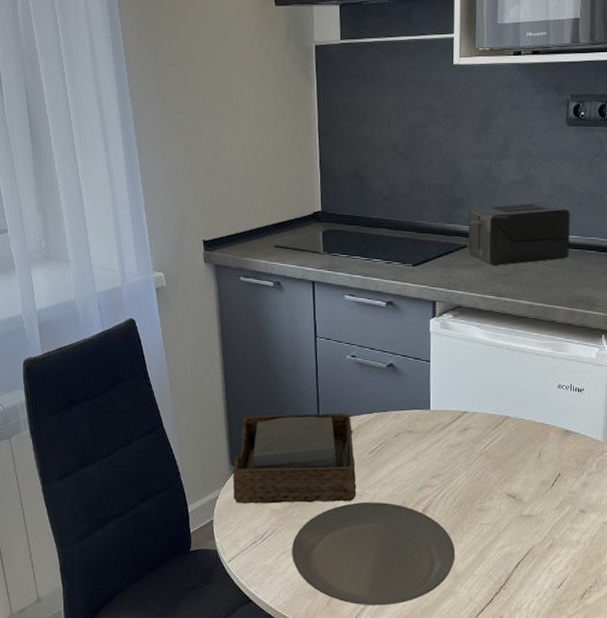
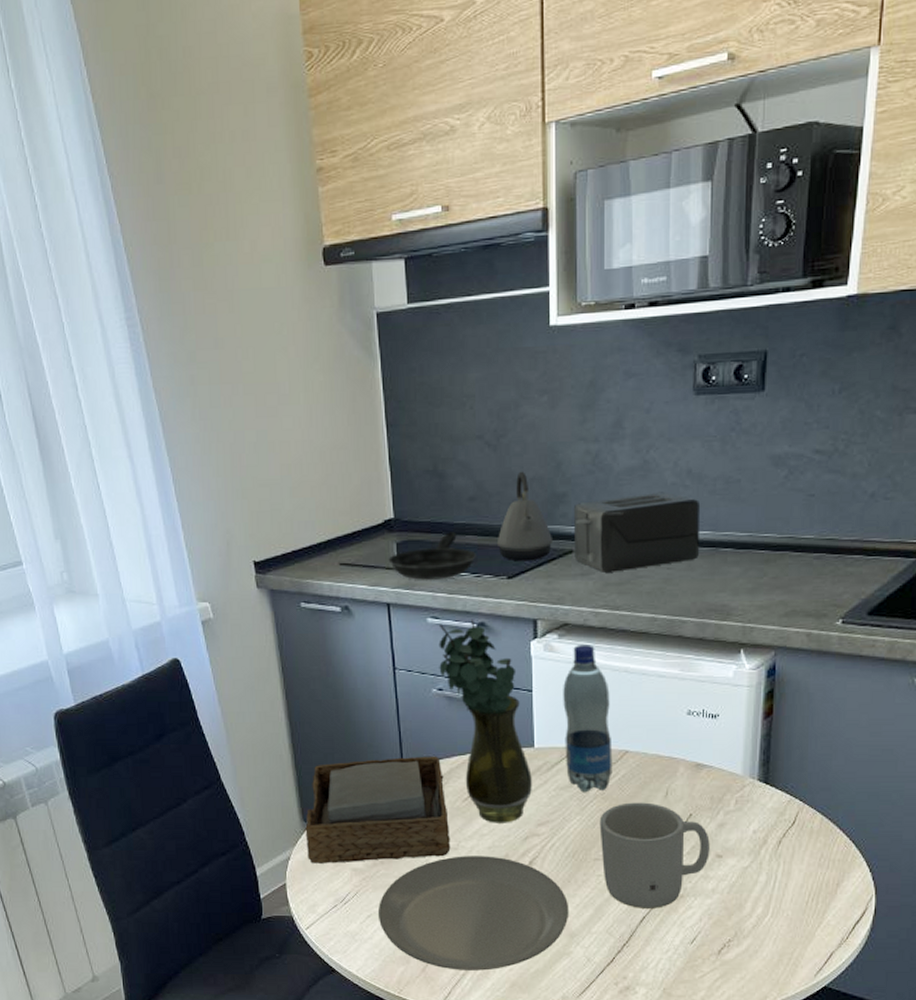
frying pan: none [315,225,388,264] -> present [388,532,476,580]
vase: none [353,298,427,475] -> present [439,619,532,823]
kettle: none [405,179,450,253] -> present [496,471,552,562]
bottle: none [455,324,496,451] -> present [563,645,613,793]
mug: none [483,461,575,556] -> present [599,802,710,908]

